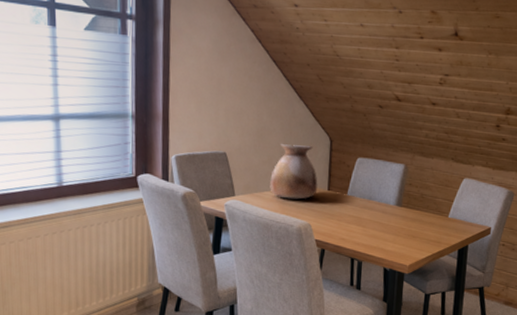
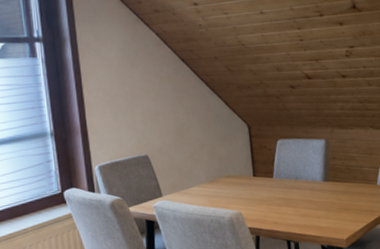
vase: present [270,143,318,200] -> none [195,136,243,191]

